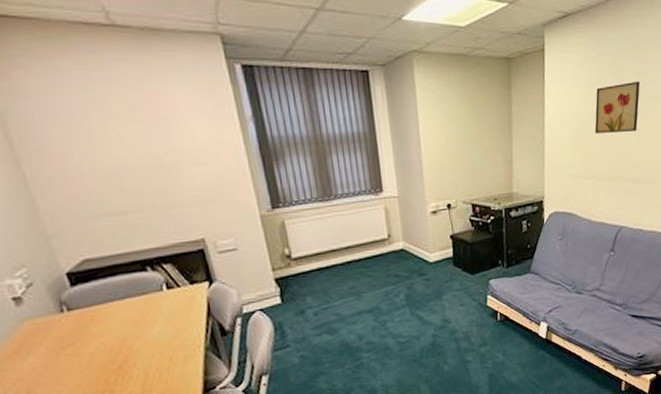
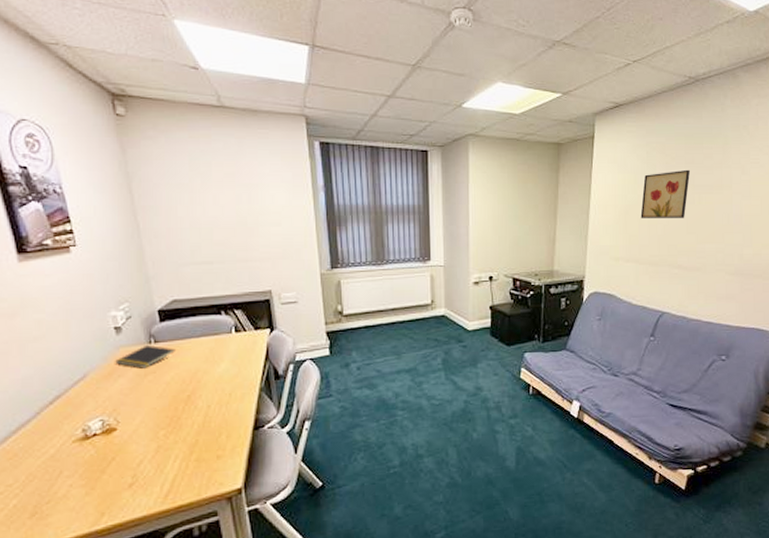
notepad: none [20,314,96,342] -> present [115,345,175,368]

